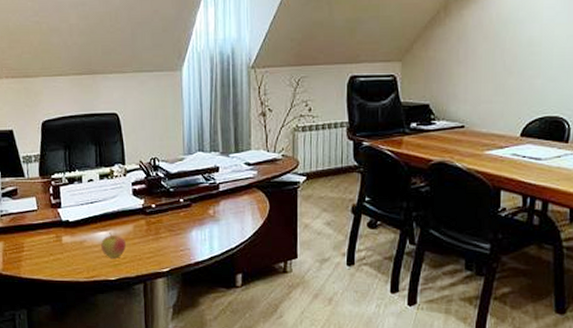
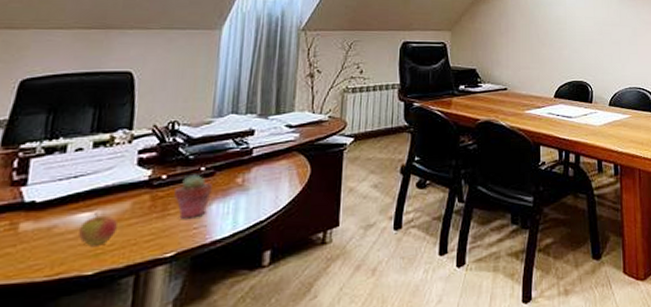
potted succulent: none [161,205,191,242] -> present [173,174,212,219]

